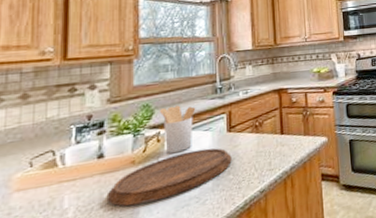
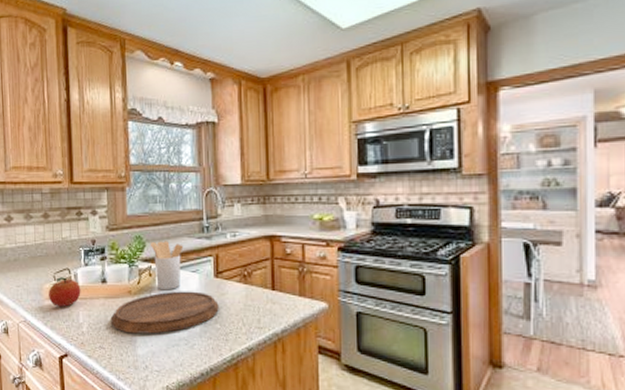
fruit: none [20,160,69,197] -> present [49,277,81,307]

